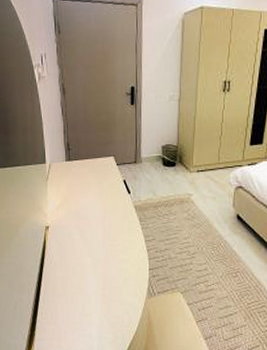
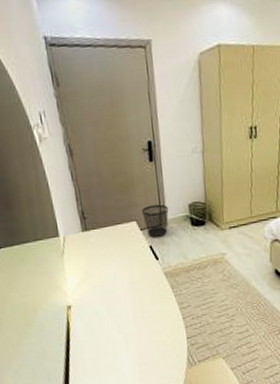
wastebasket: none [120,143,143,173] -> present [142,204,169,237]

